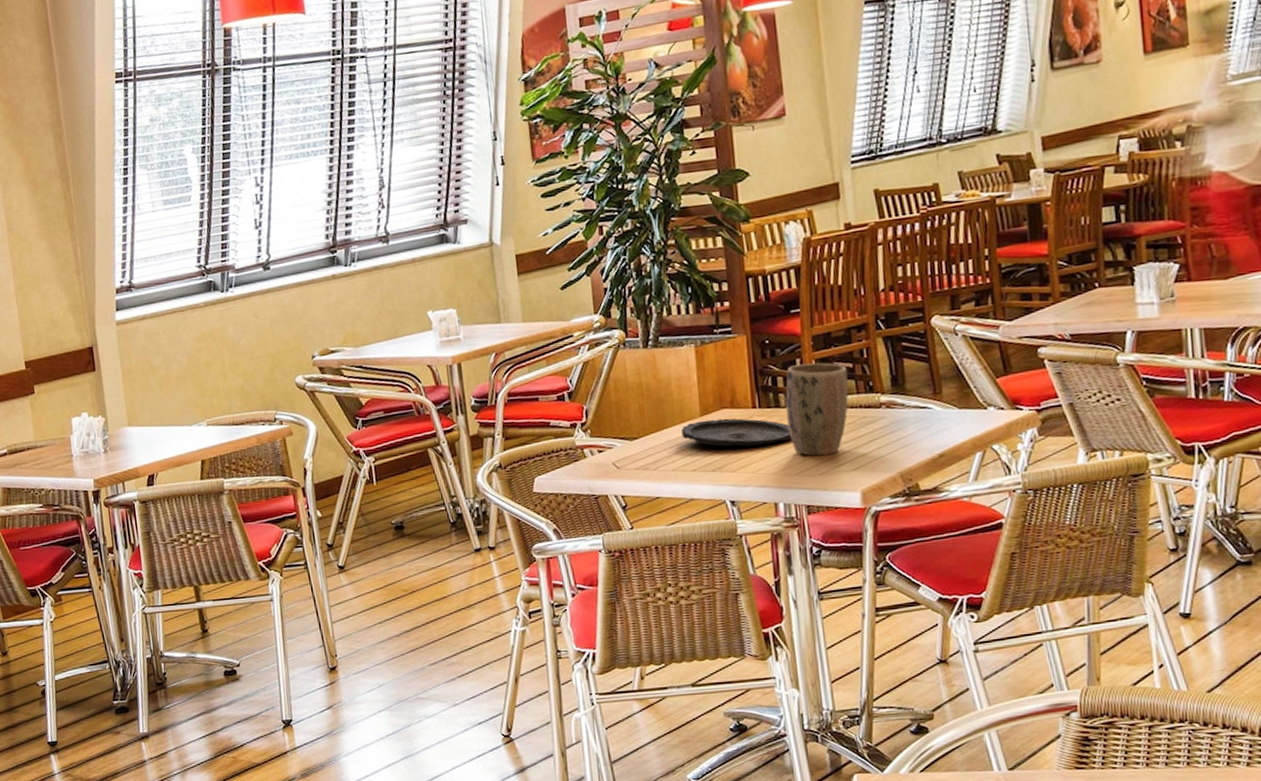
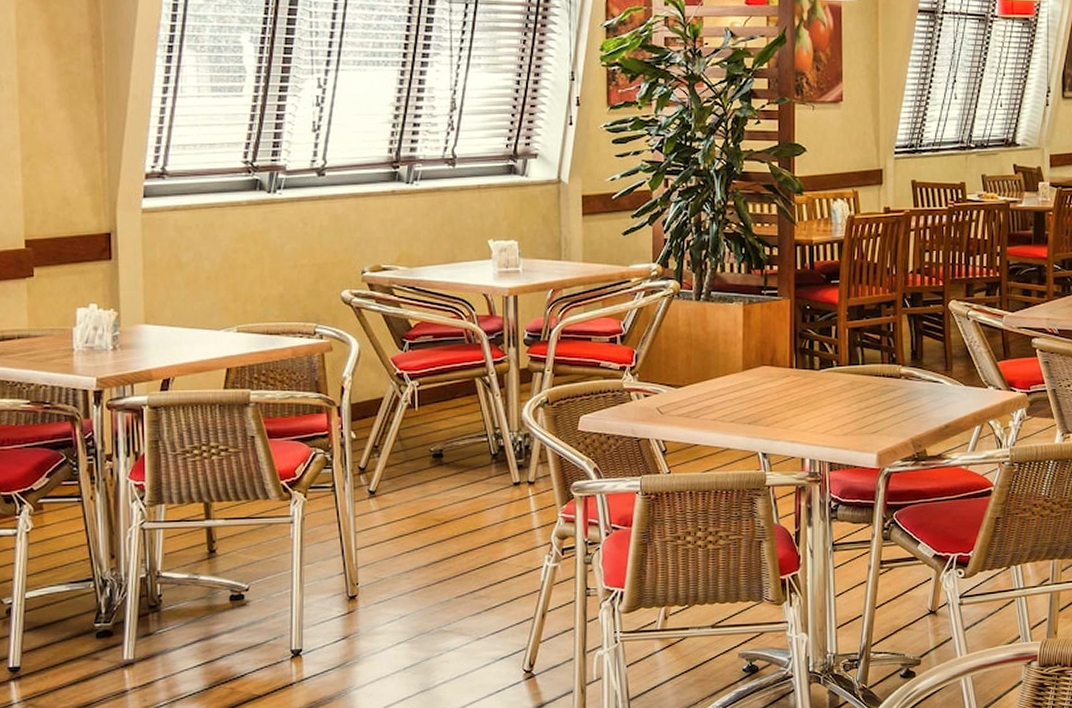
plate: present [681,418,792,447] -> none [724,375,822,403]
plant pot: present [785,362,849,456] -> none [820,332,875,418]

